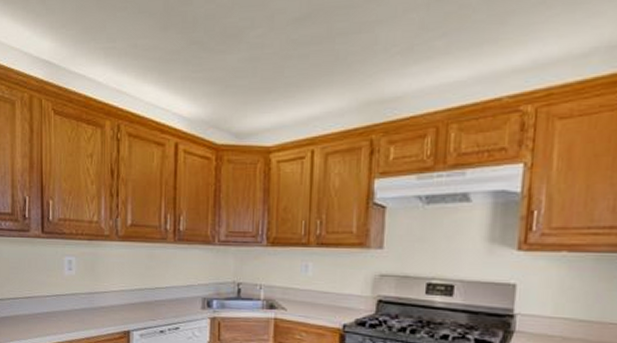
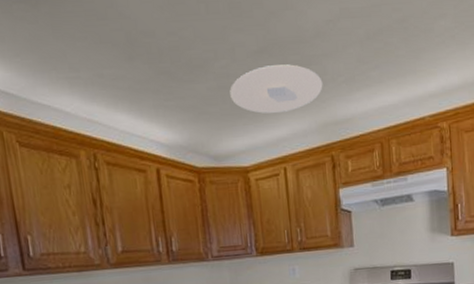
ceiling light: none [262,32,372,89] -> present [230,64,323,114]

